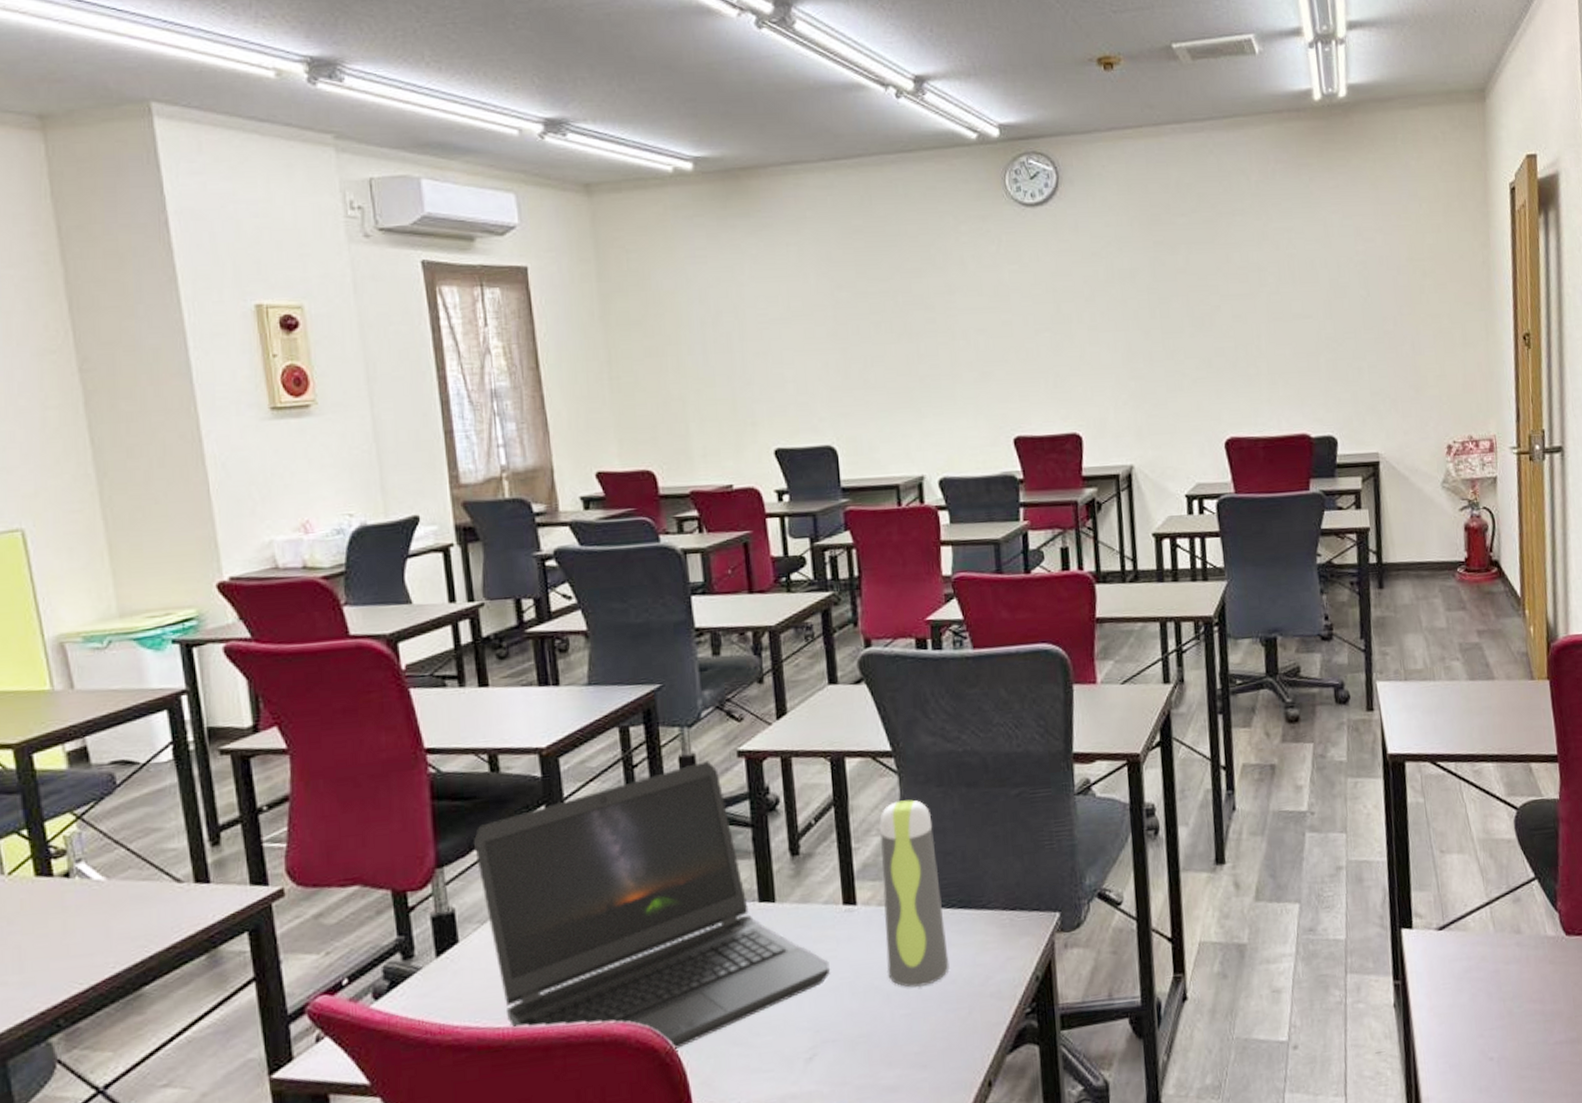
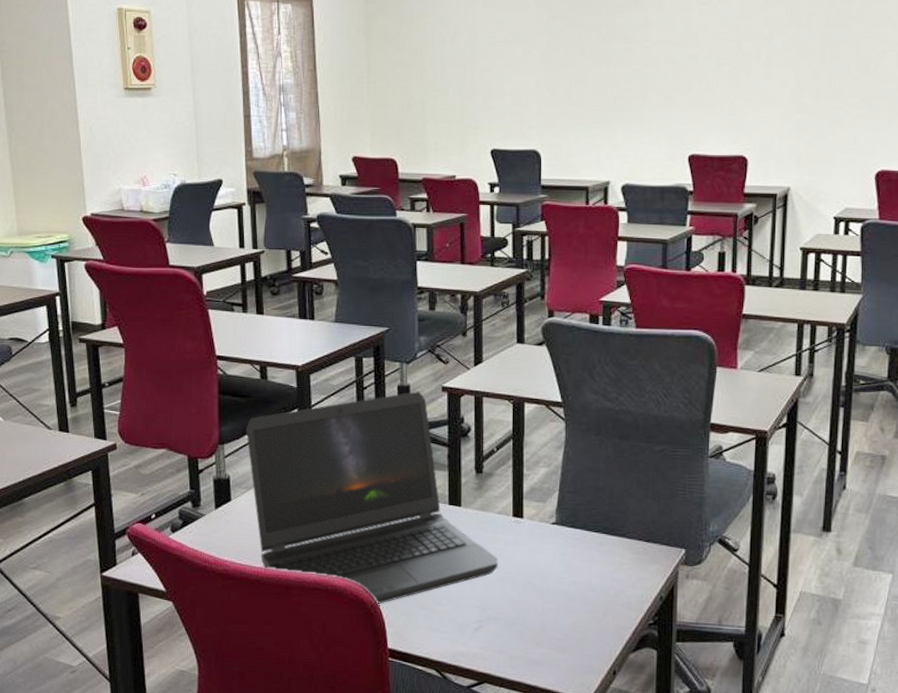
water bottle: present [879,799,949,988] -> none [542,442,592,590]

